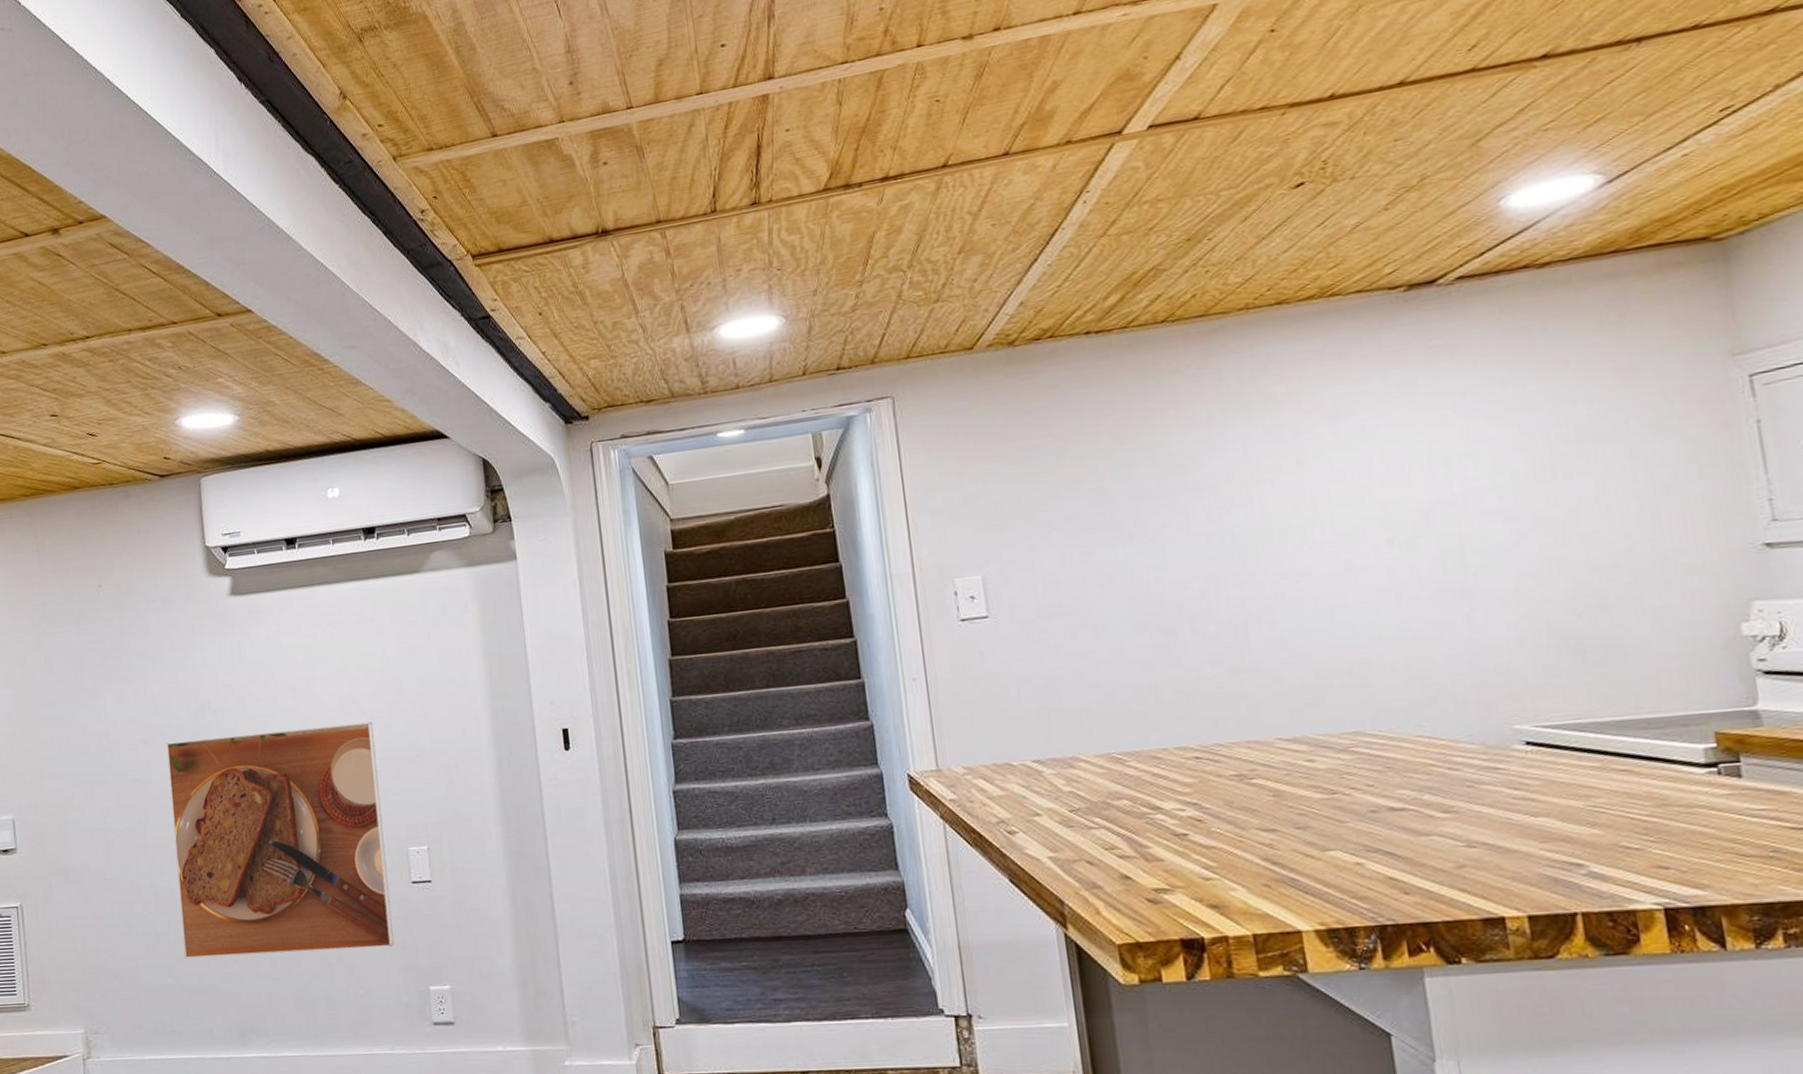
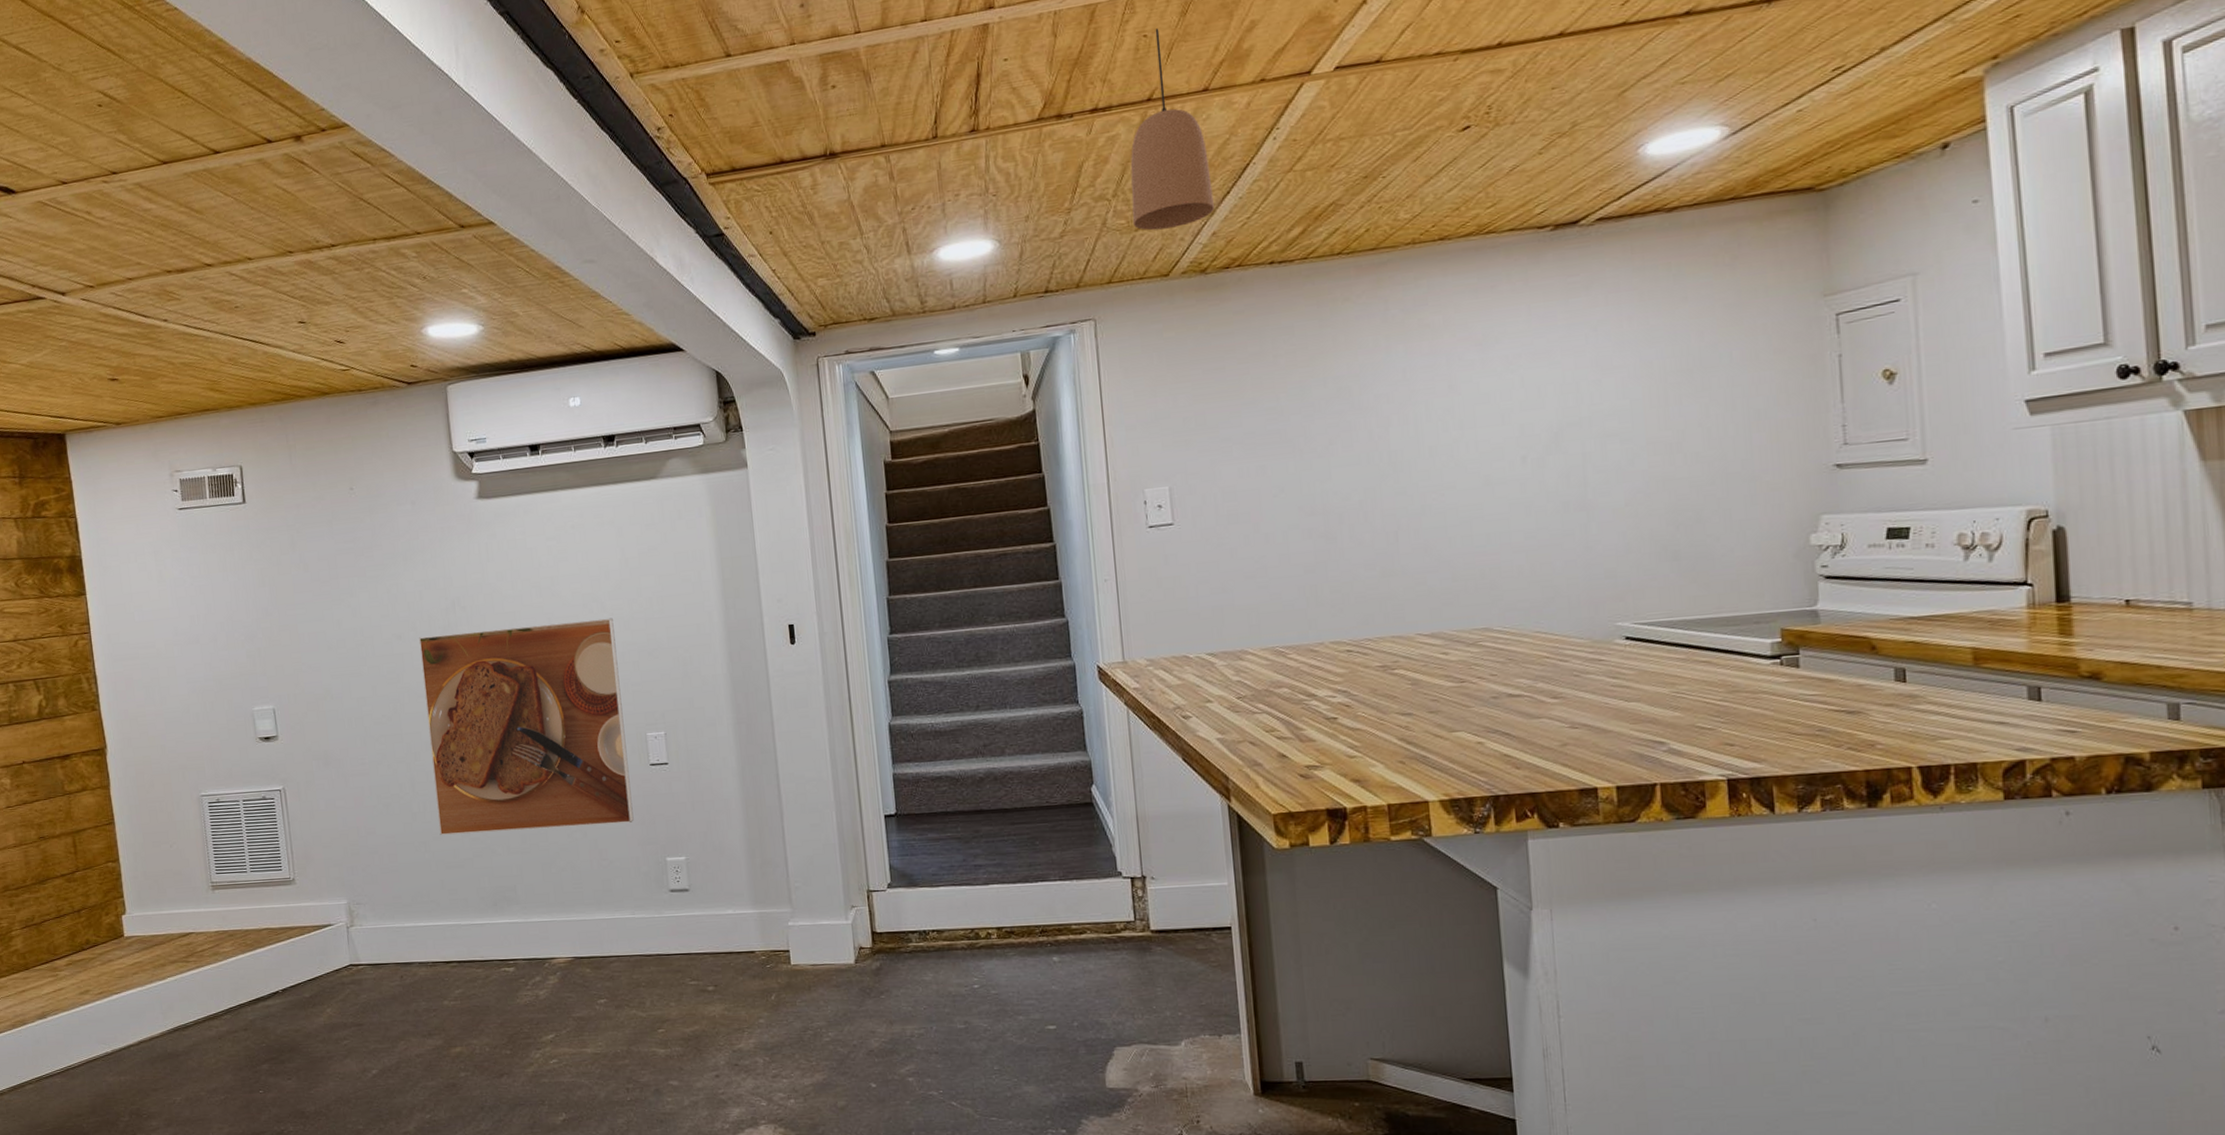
pendant light: none [926,92,1021,302] -> present [1130,28,1214,231]

